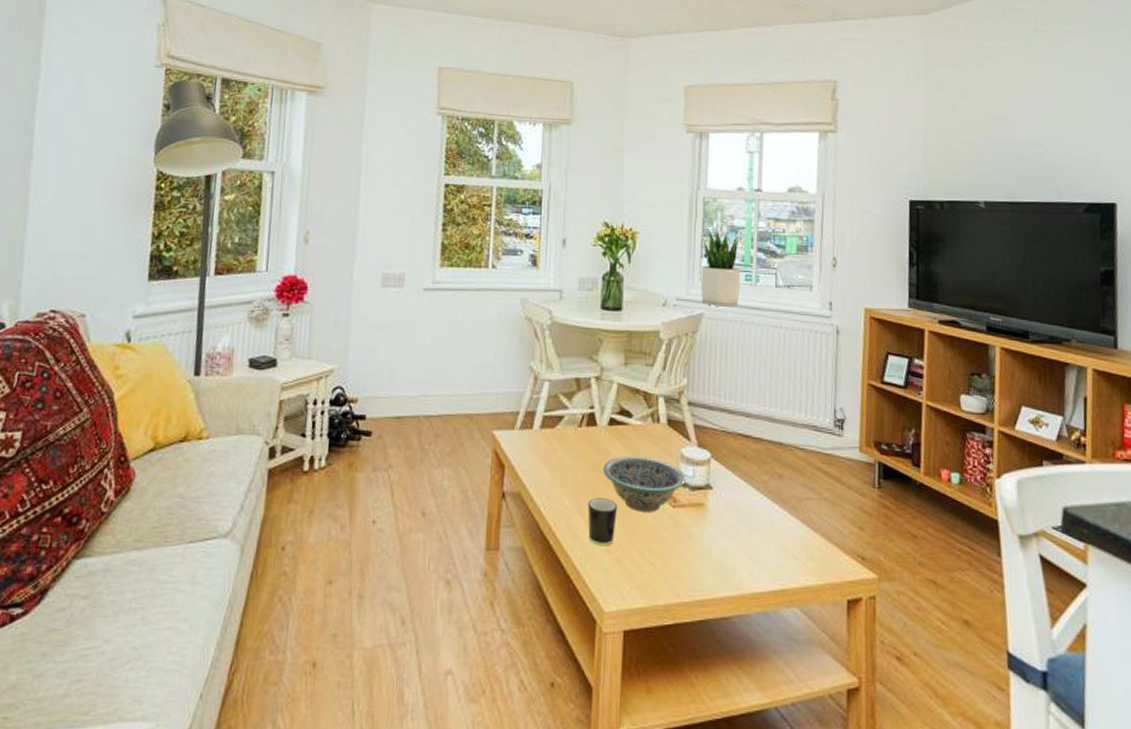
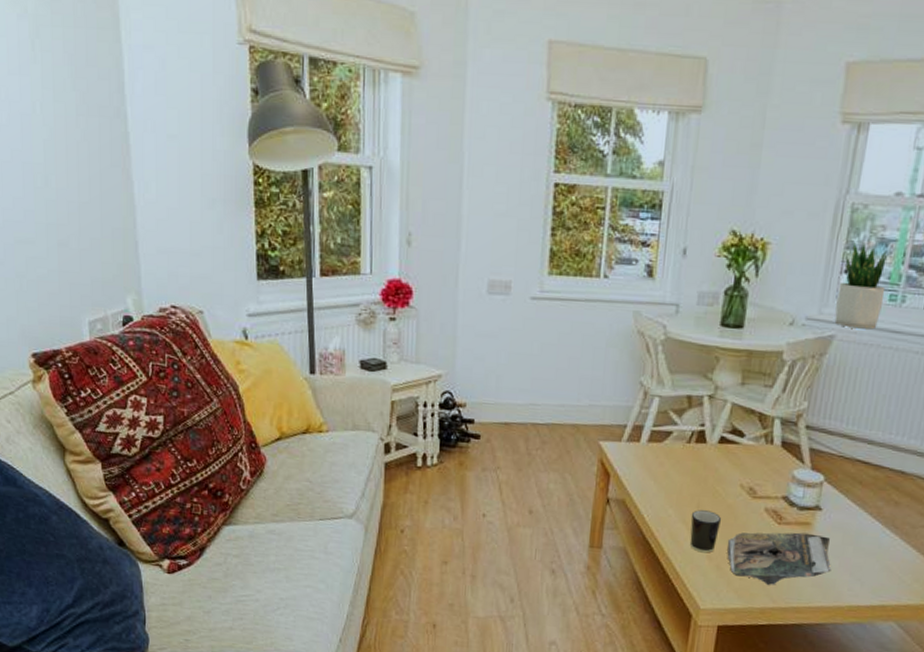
decorative bowl: present [603,456,686,512] -> none [709,473,795,527]
magazine: none [625,515,730,577] -> present [727,532,832,585]

